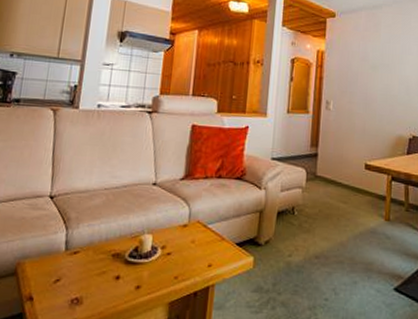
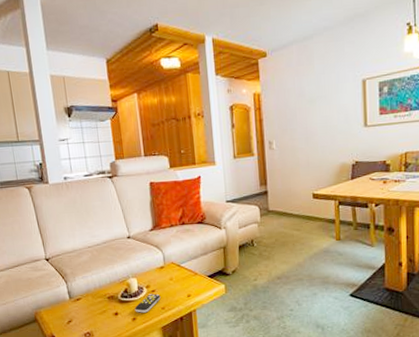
remote control: none [141,257,176,281] -> present [134,293,161,313]

